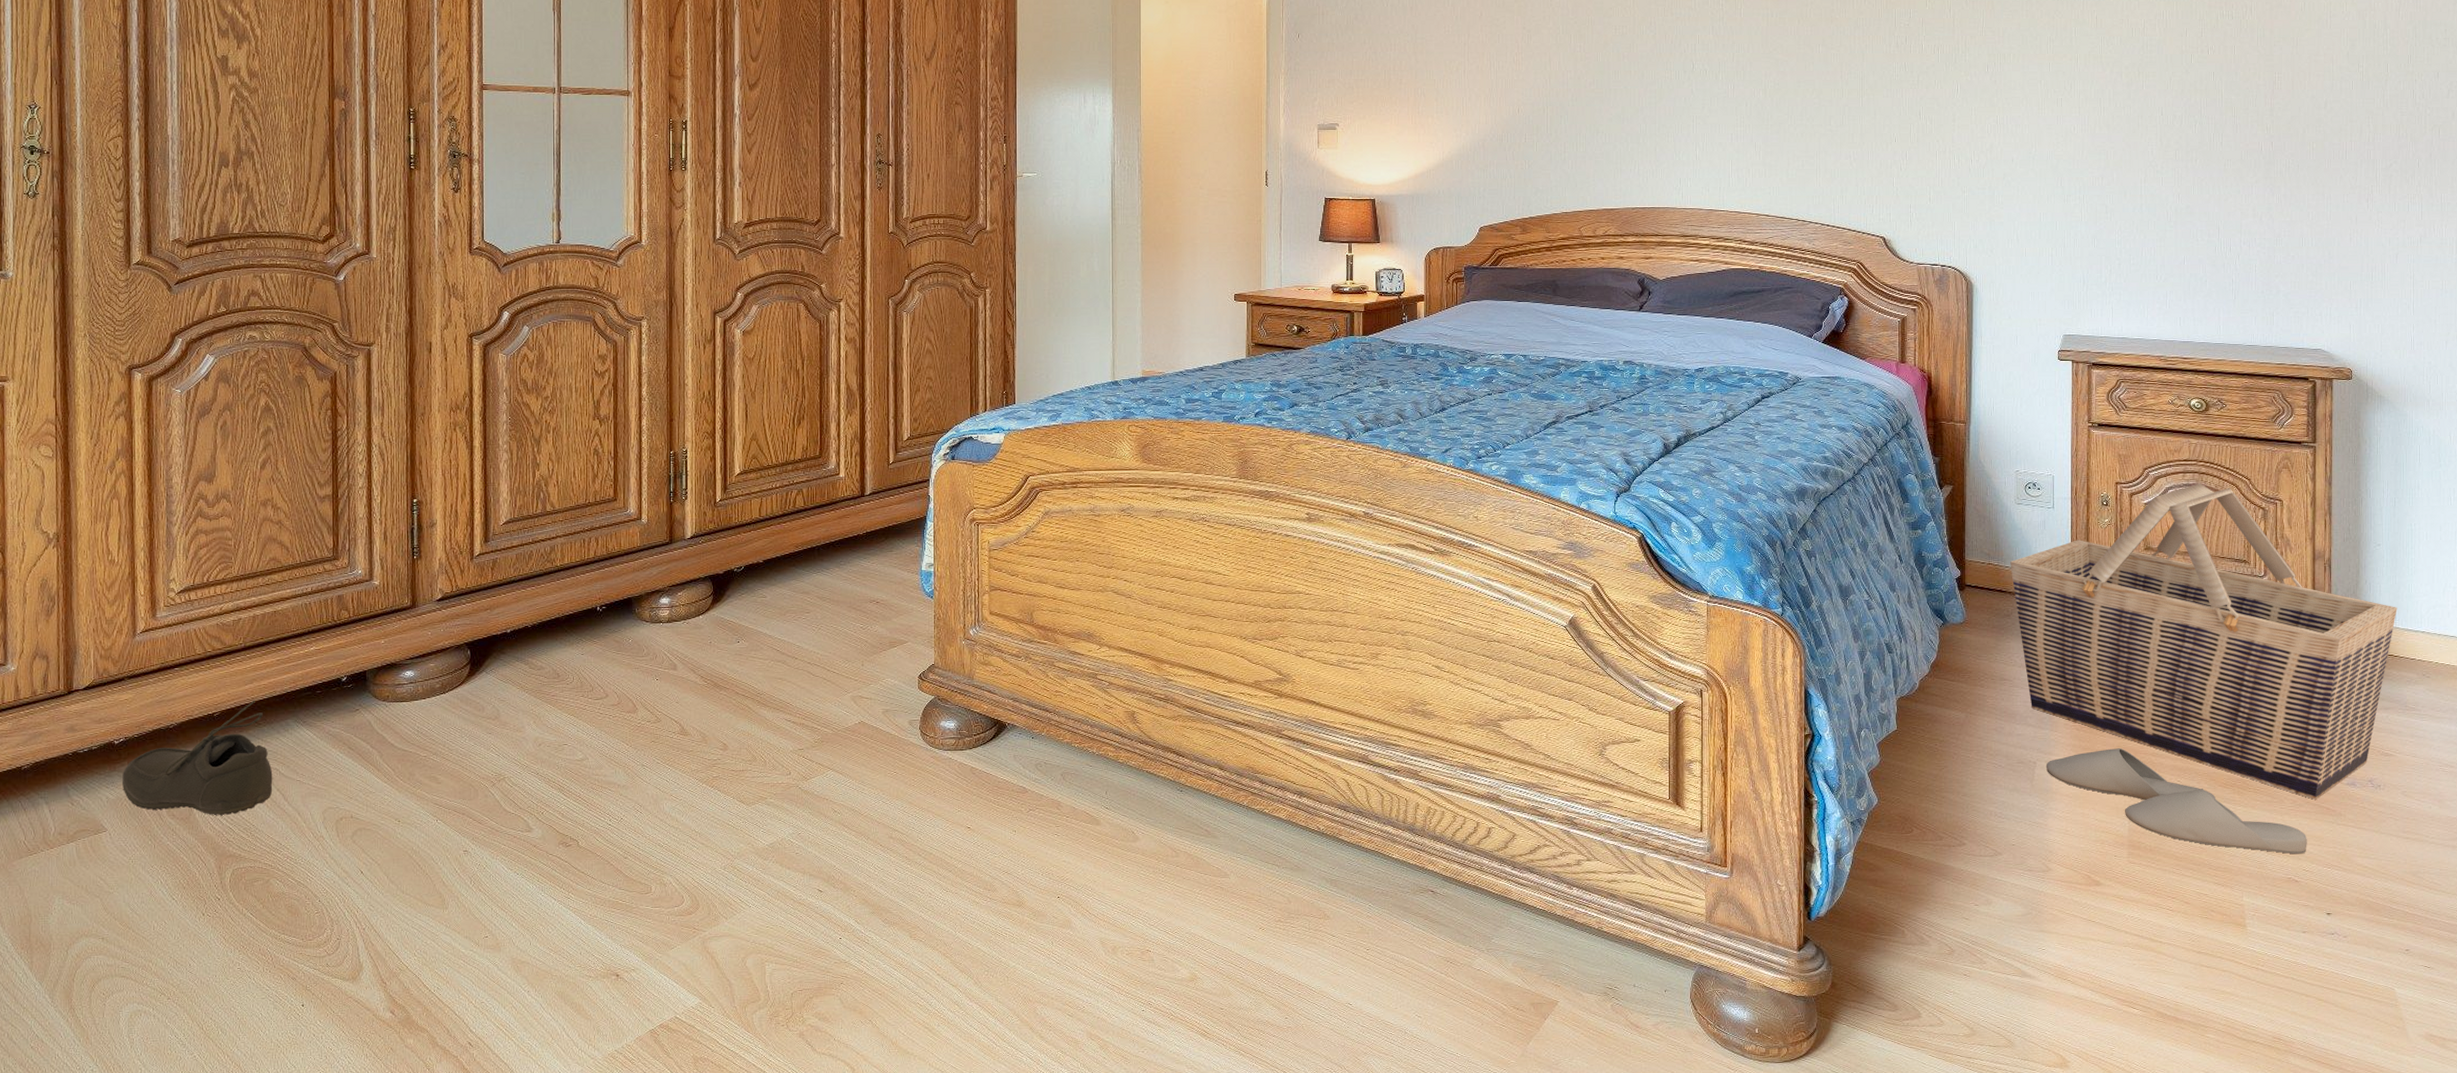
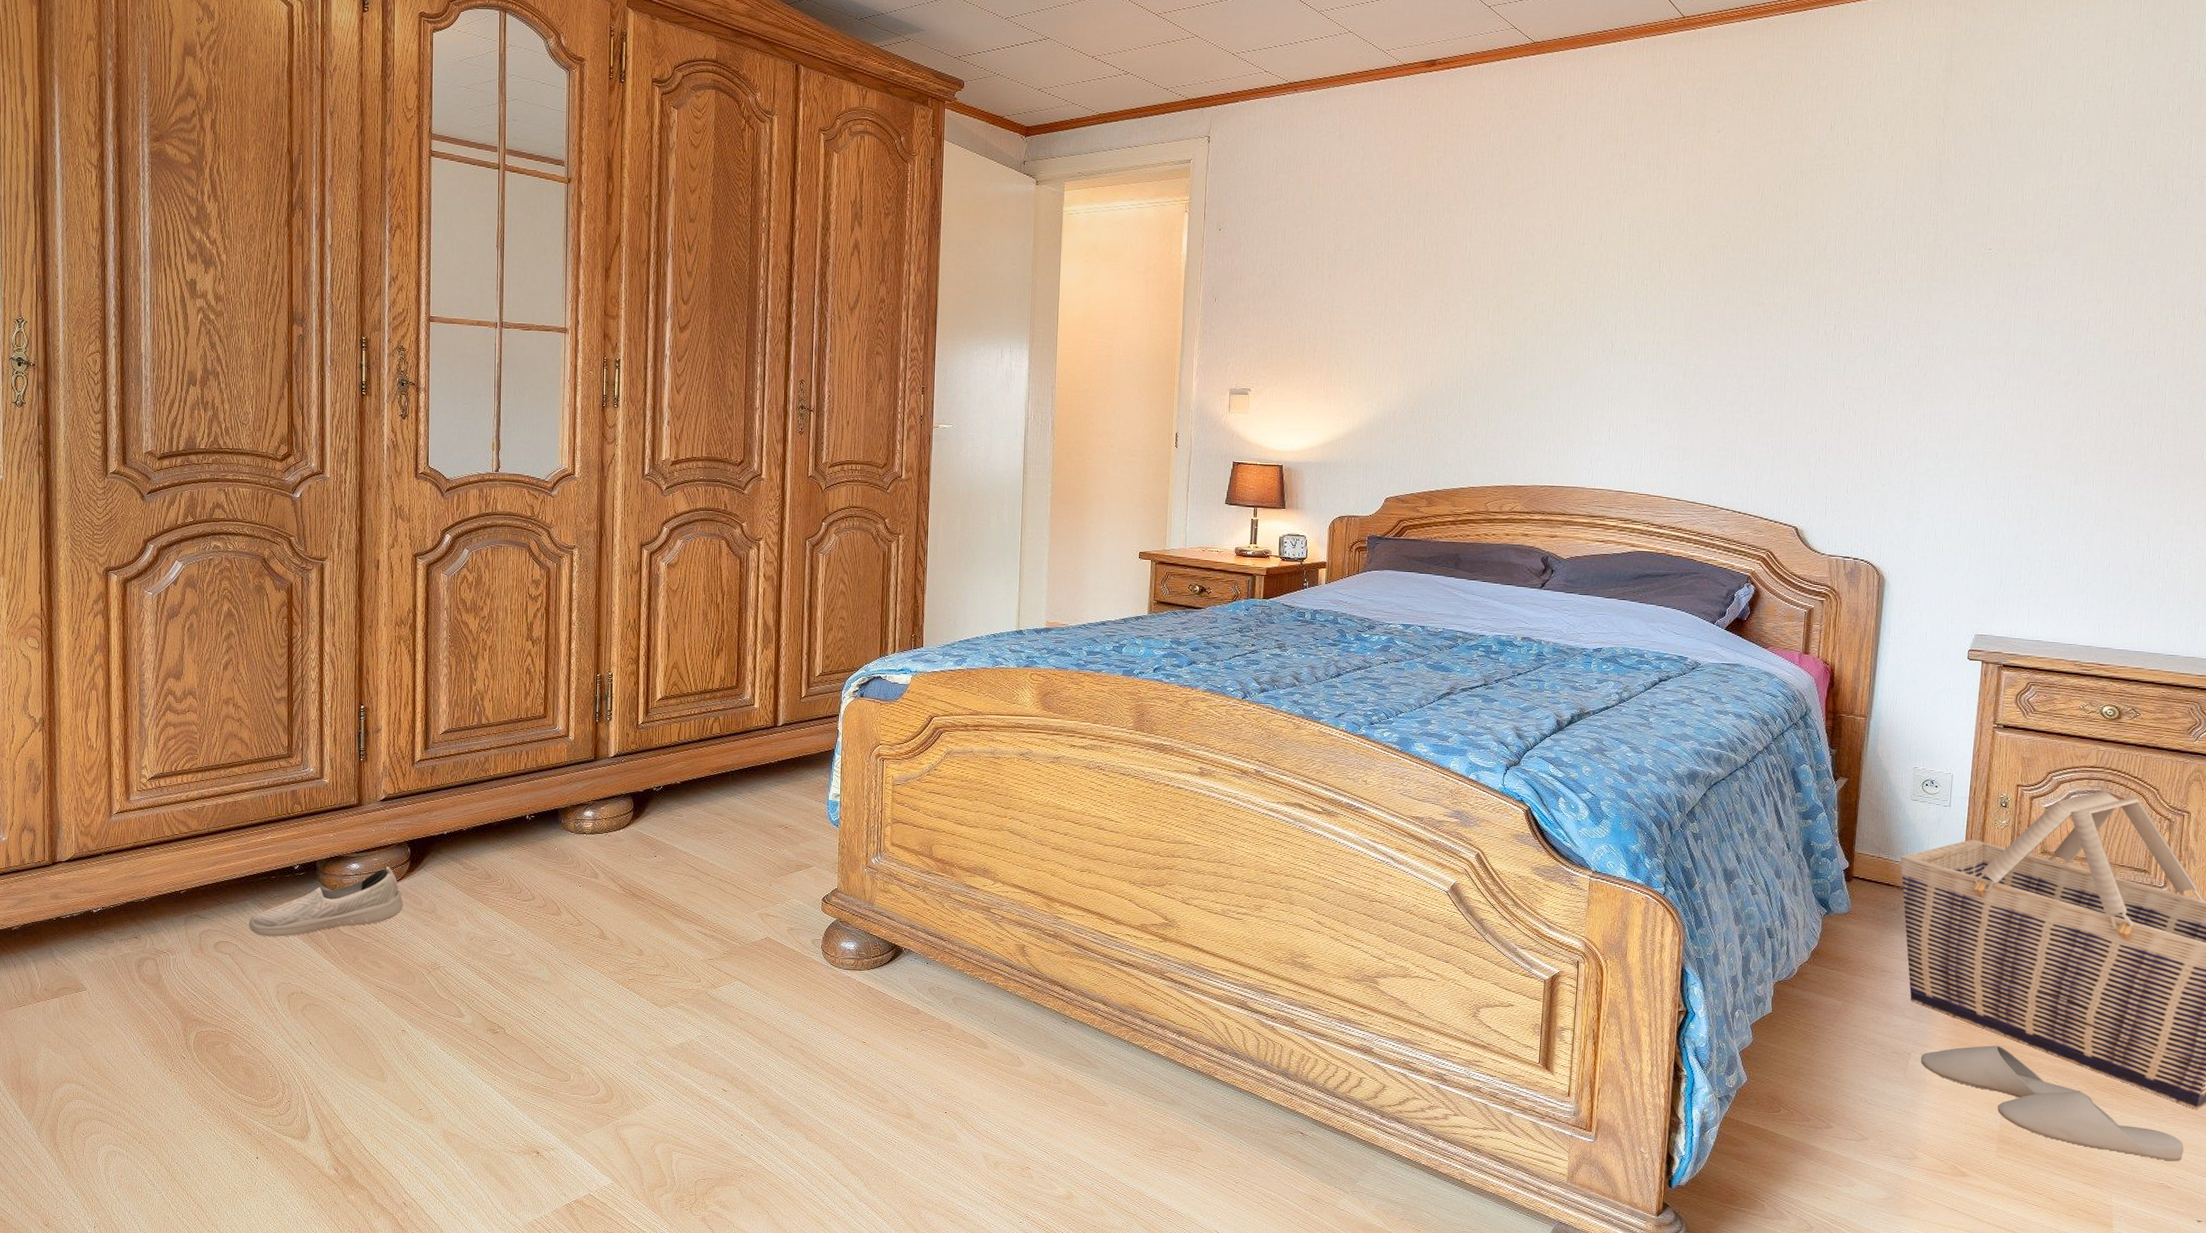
arctic: present [121,701,273,815] -> none [99,882,232,983]
shoe: none [291,672,464,757] -> present [249,867,403,937]

